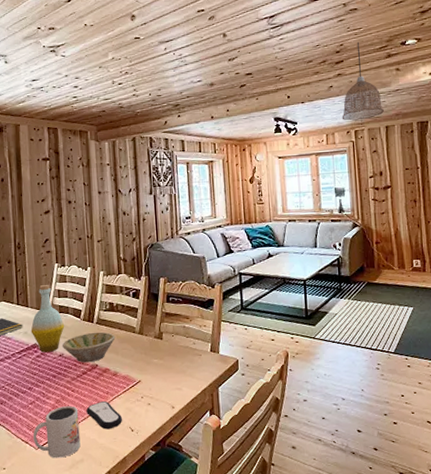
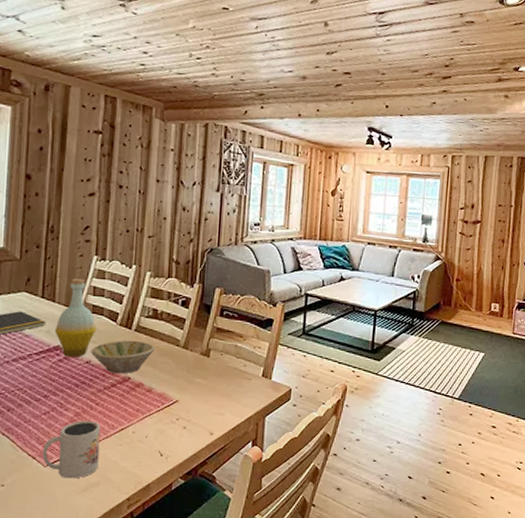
remote control: present [86,401,123,430] -> none [110,419,152,452]
pendant lamp: present [342,42,385,121] -> none [440,59,487,145]

